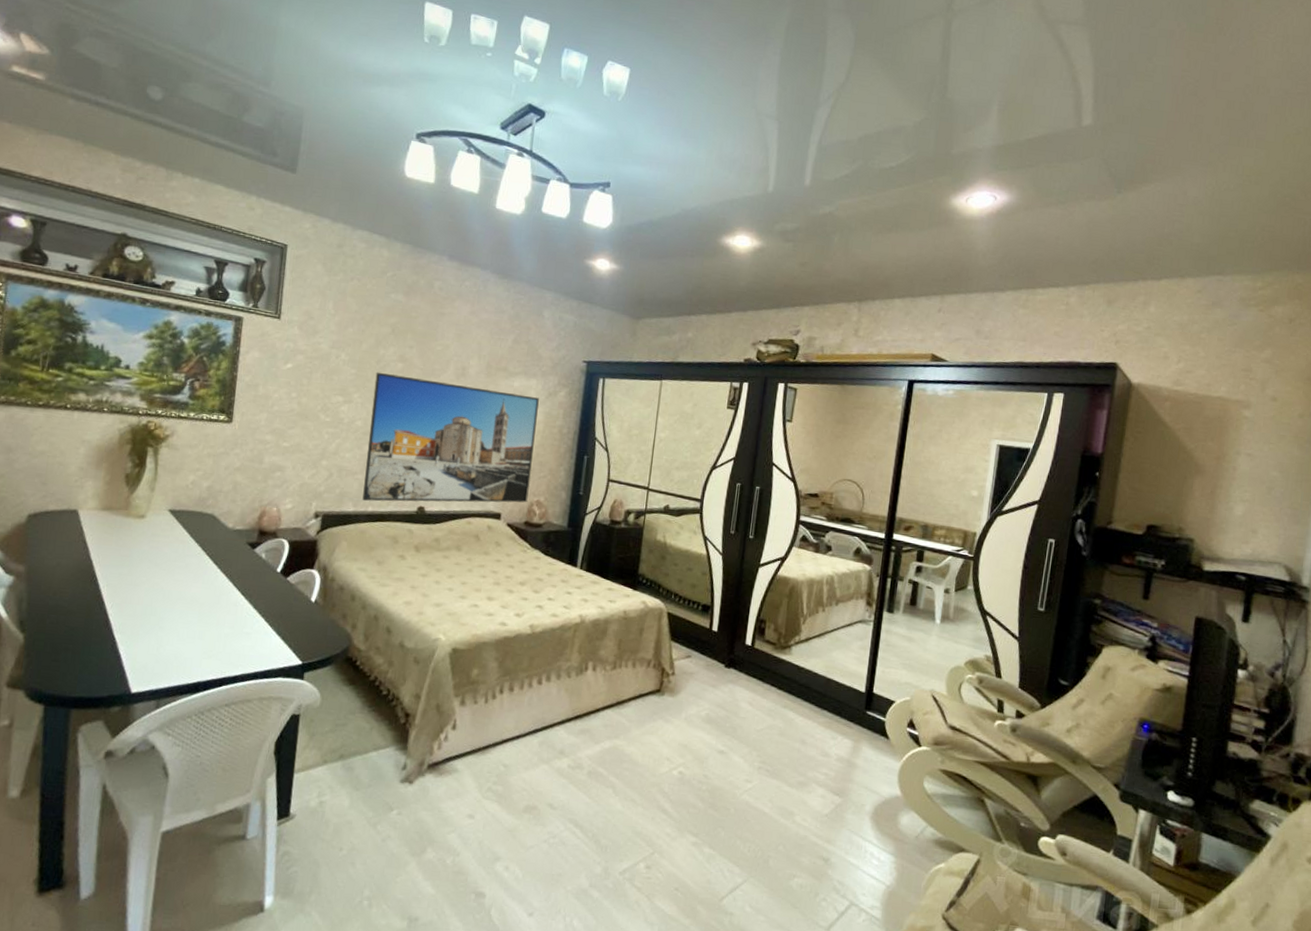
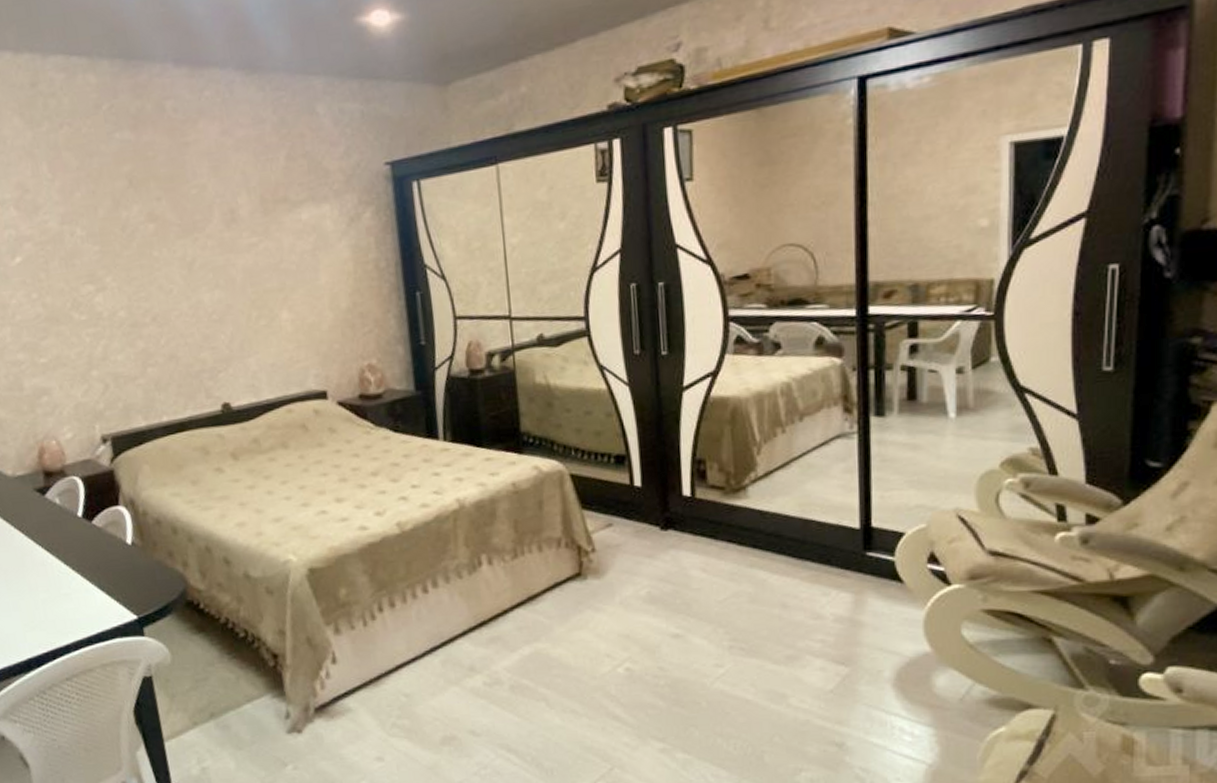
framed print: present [362,372,539,503] -> none [124,228,356,410]

